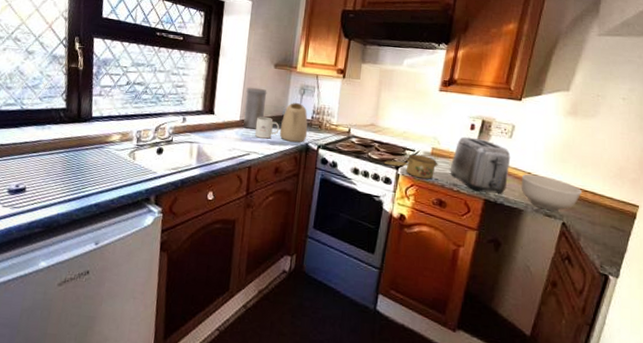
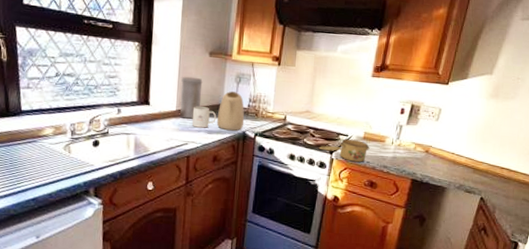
toaster: present [450,136,511,194] -> none [380,120,437,174]
bowl: present [521,173,583,211] -> none [445,154,500,187]

